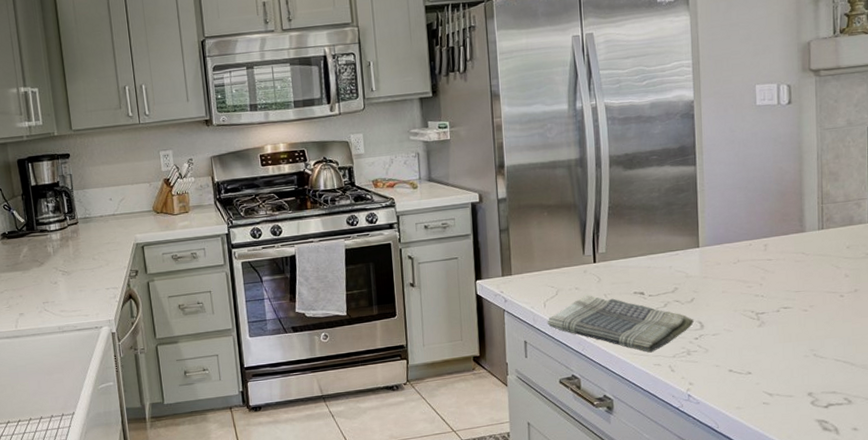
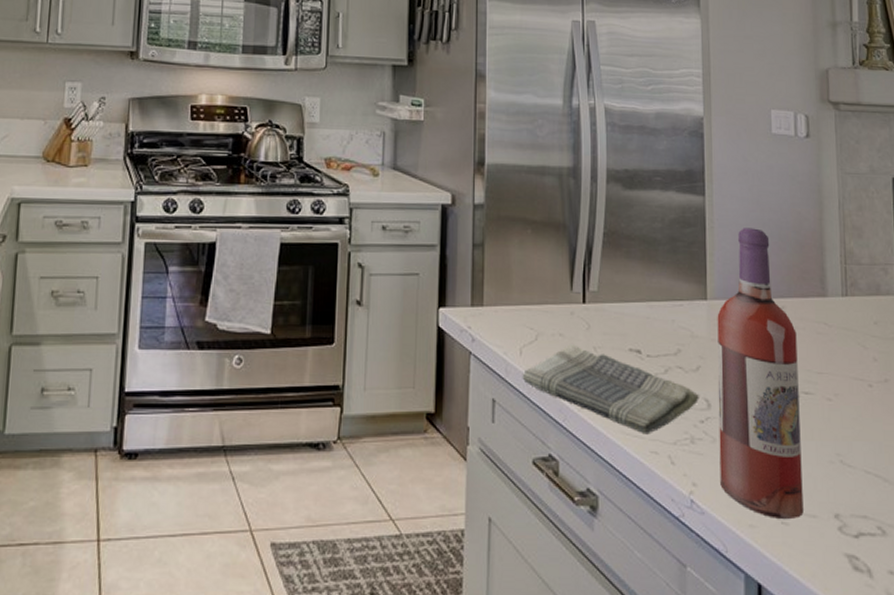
wine bottle: none [708,185,782,401] -> present [717,228,804,520]

